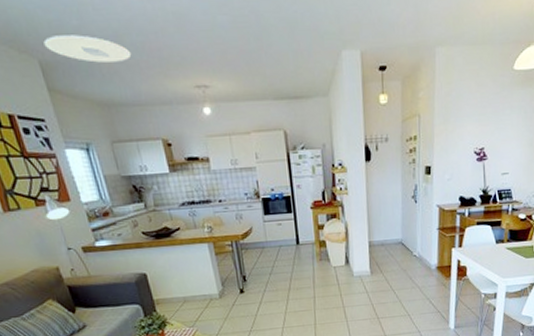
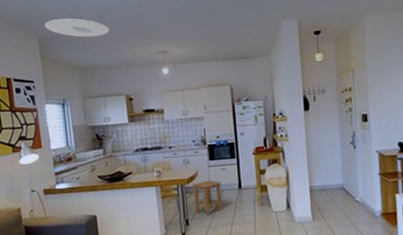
stool: none [247,235,280,272] -> present [192,180,222,216]

